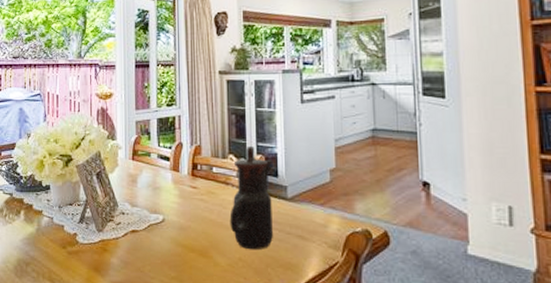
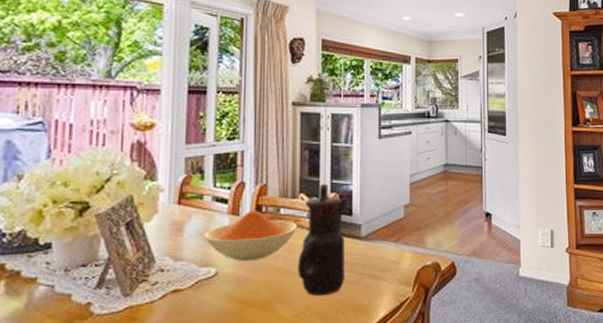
bowl: none [153,168,229,211] -> present [204,211,298,261]

